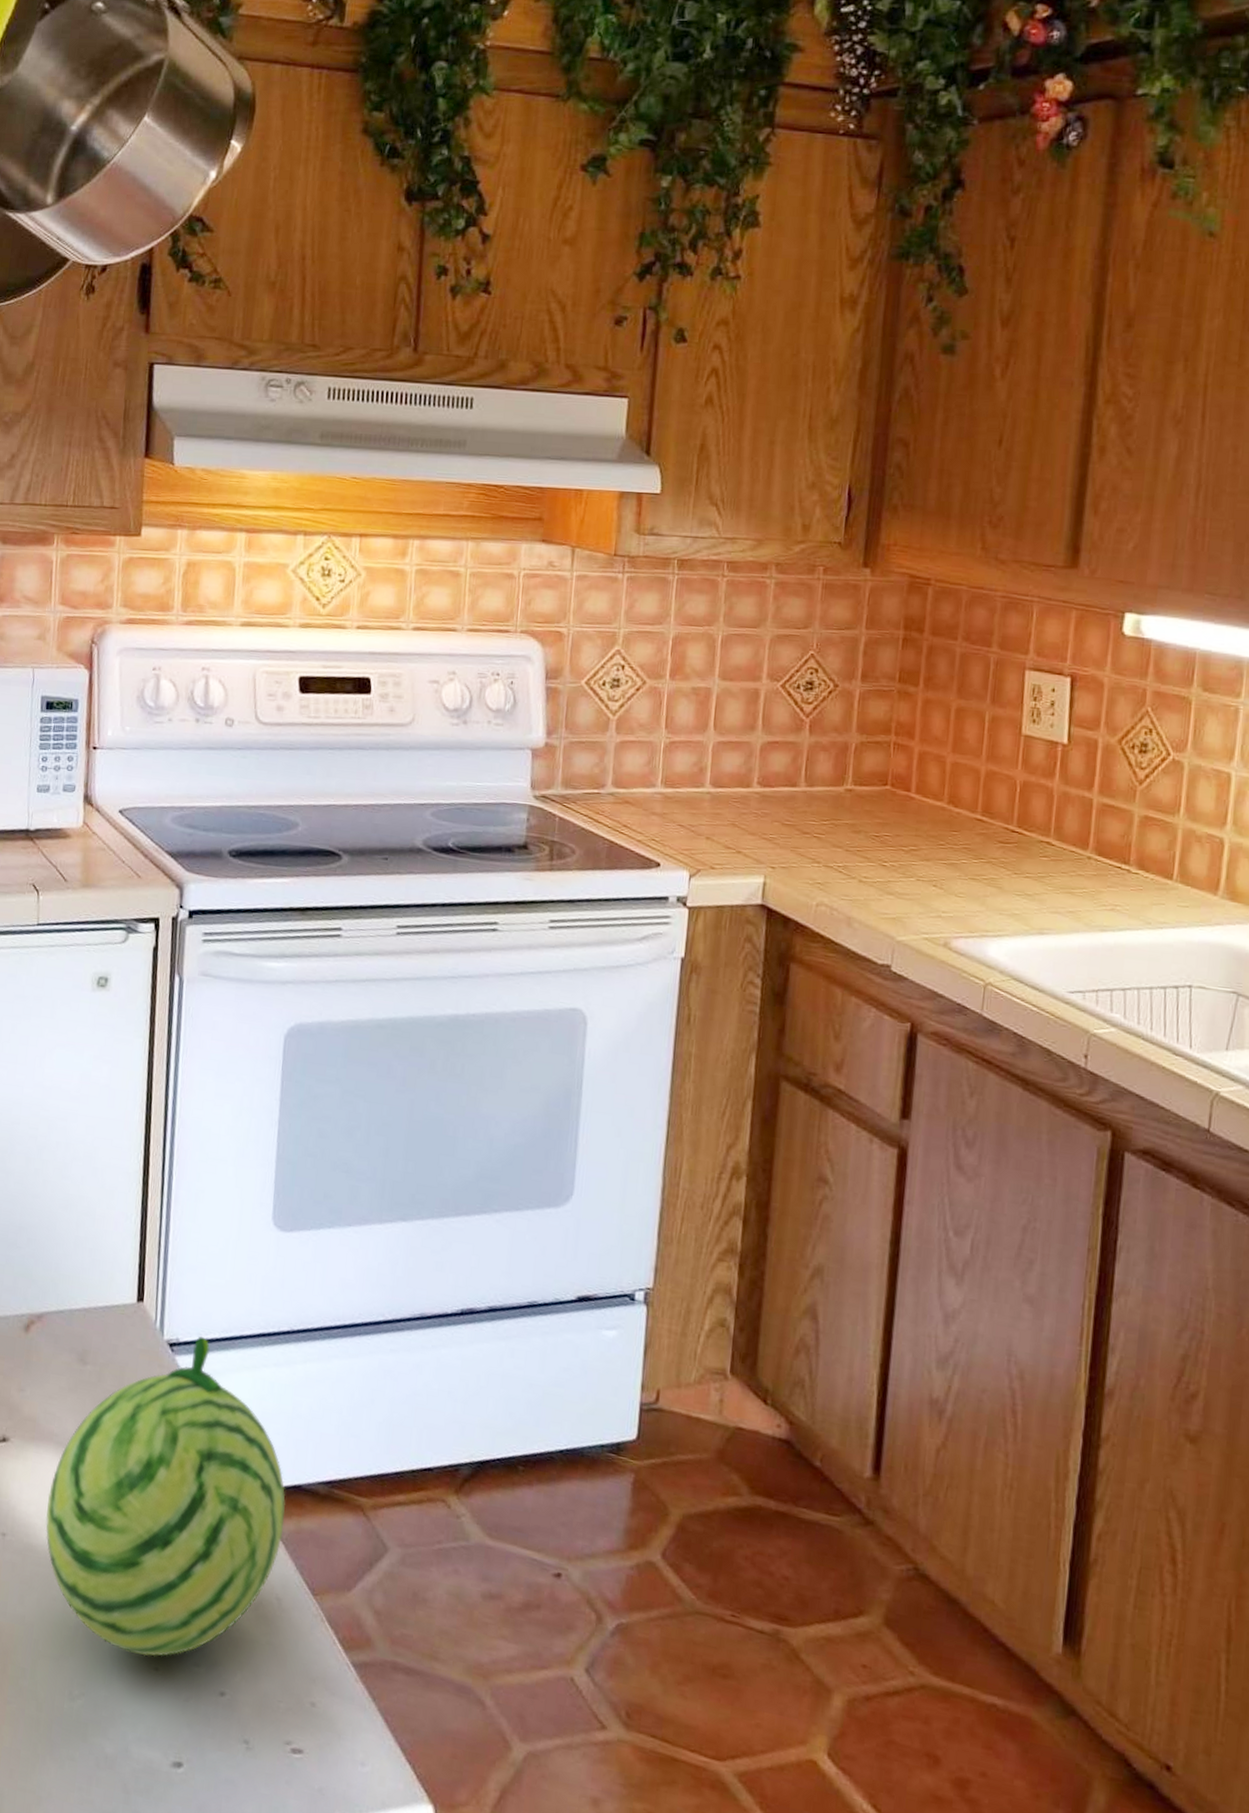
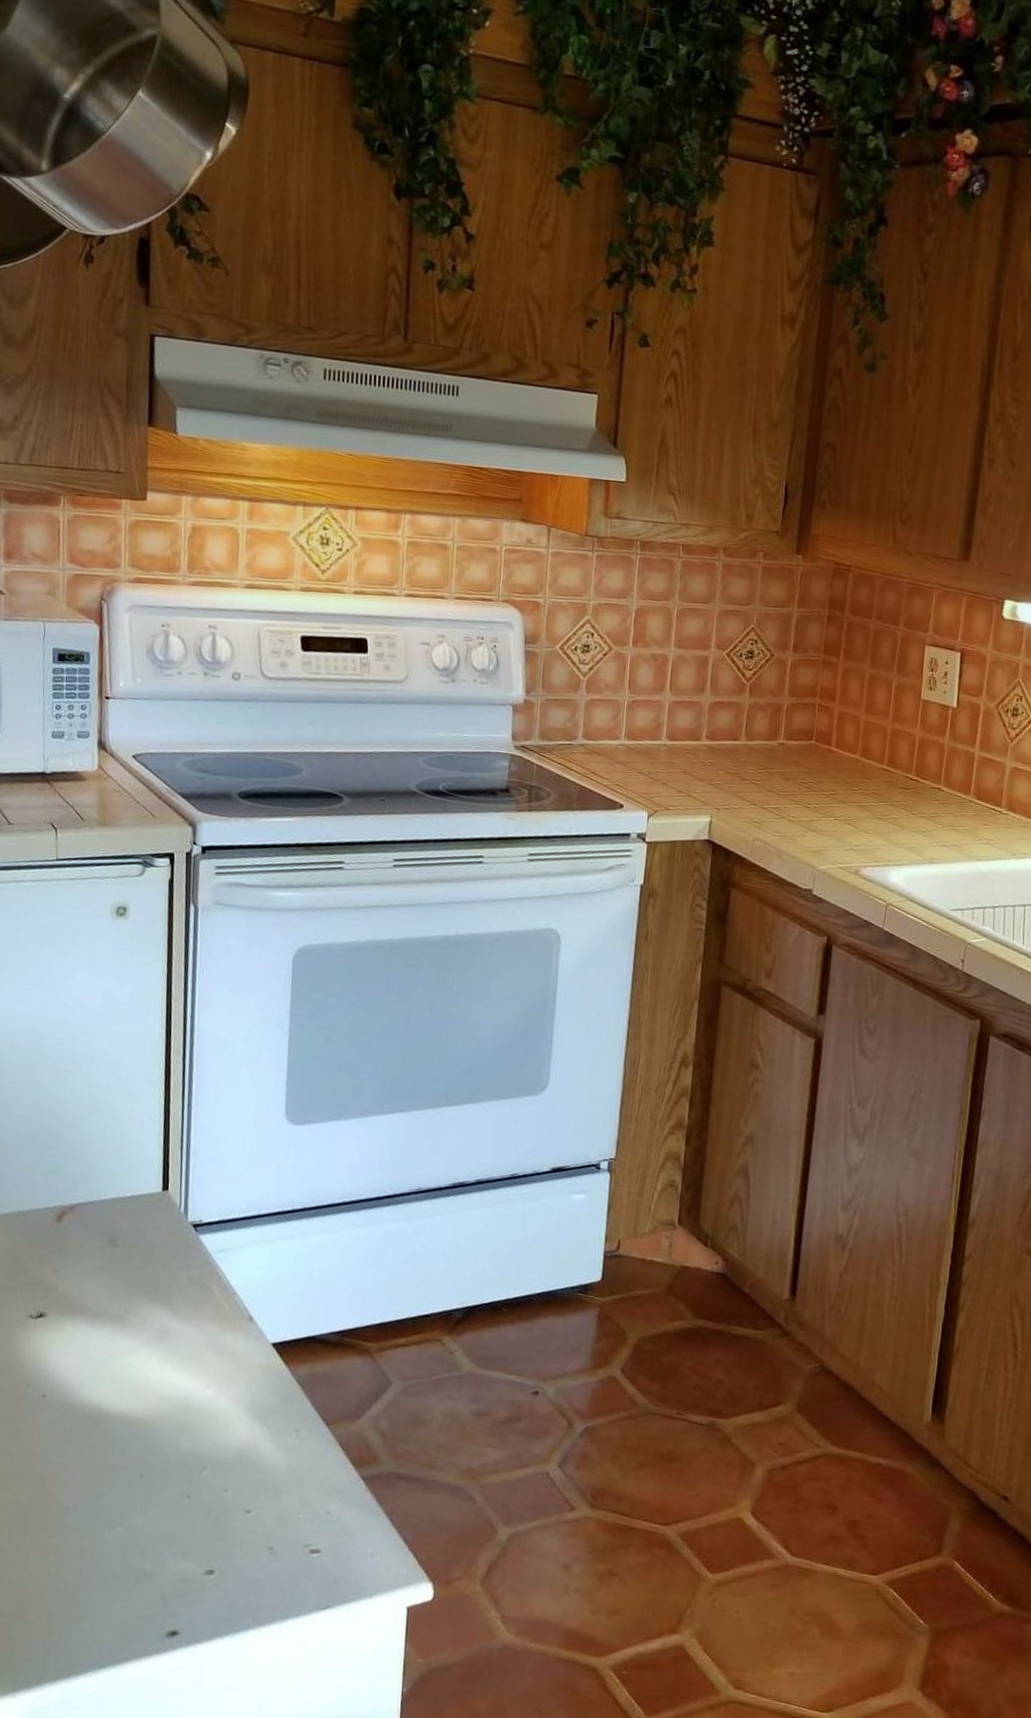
fruit: present [45,1336,286,1657] -> none [82,1217,301,1487]

